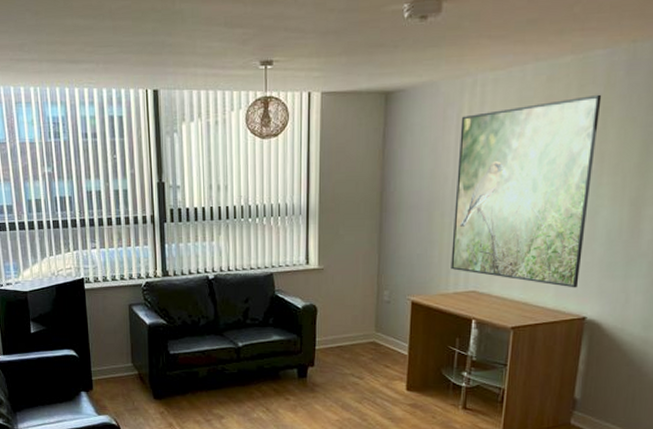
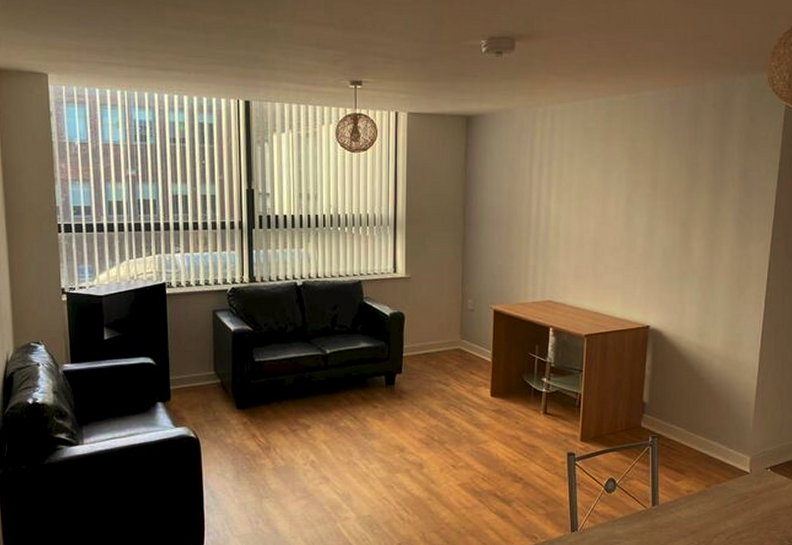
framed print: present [451,94,602,288] -> none [529,129,652,299]

